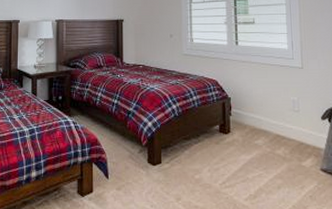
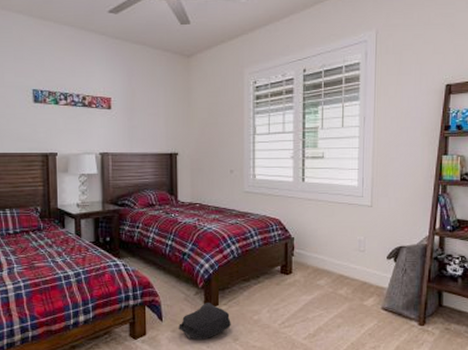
backpack: none [124,161,174,198] -> present [179,303,231,340]

